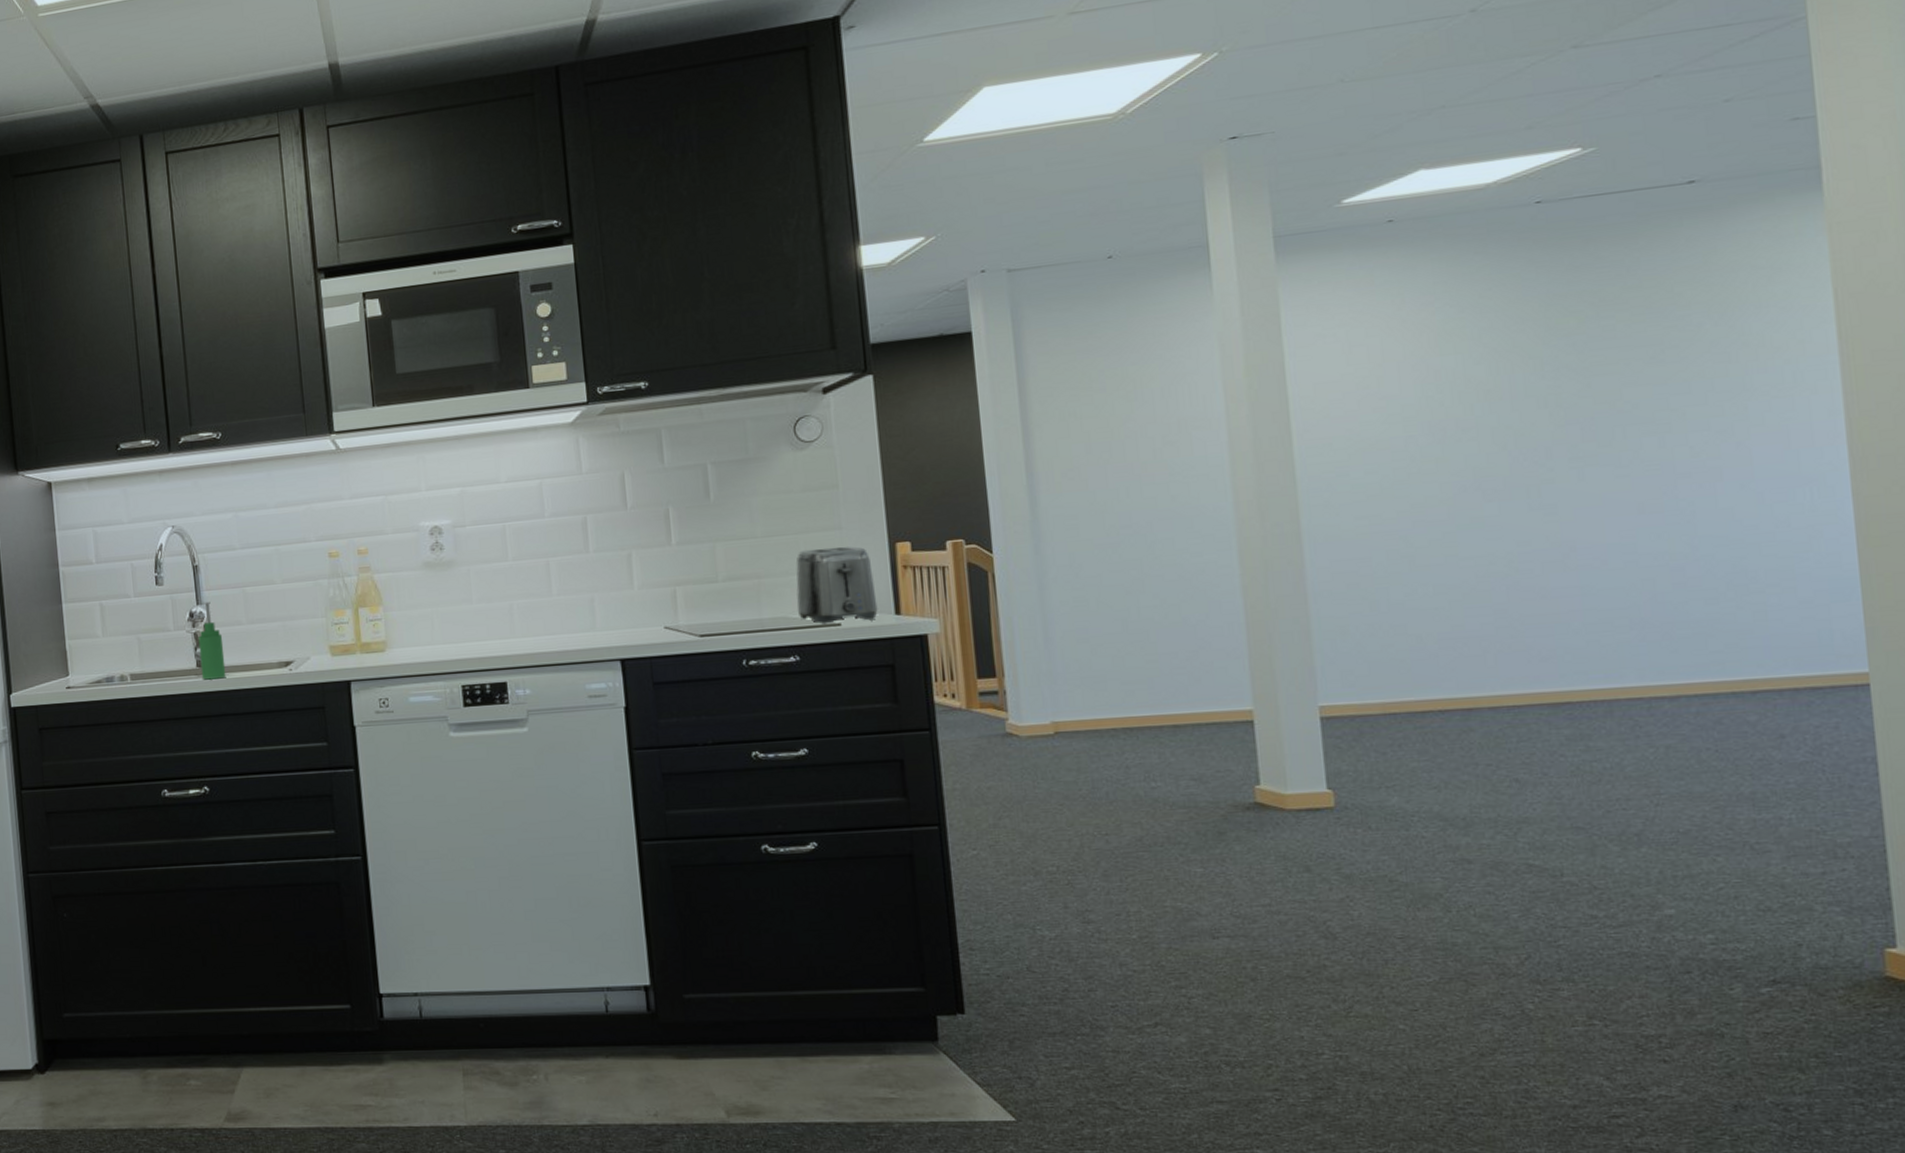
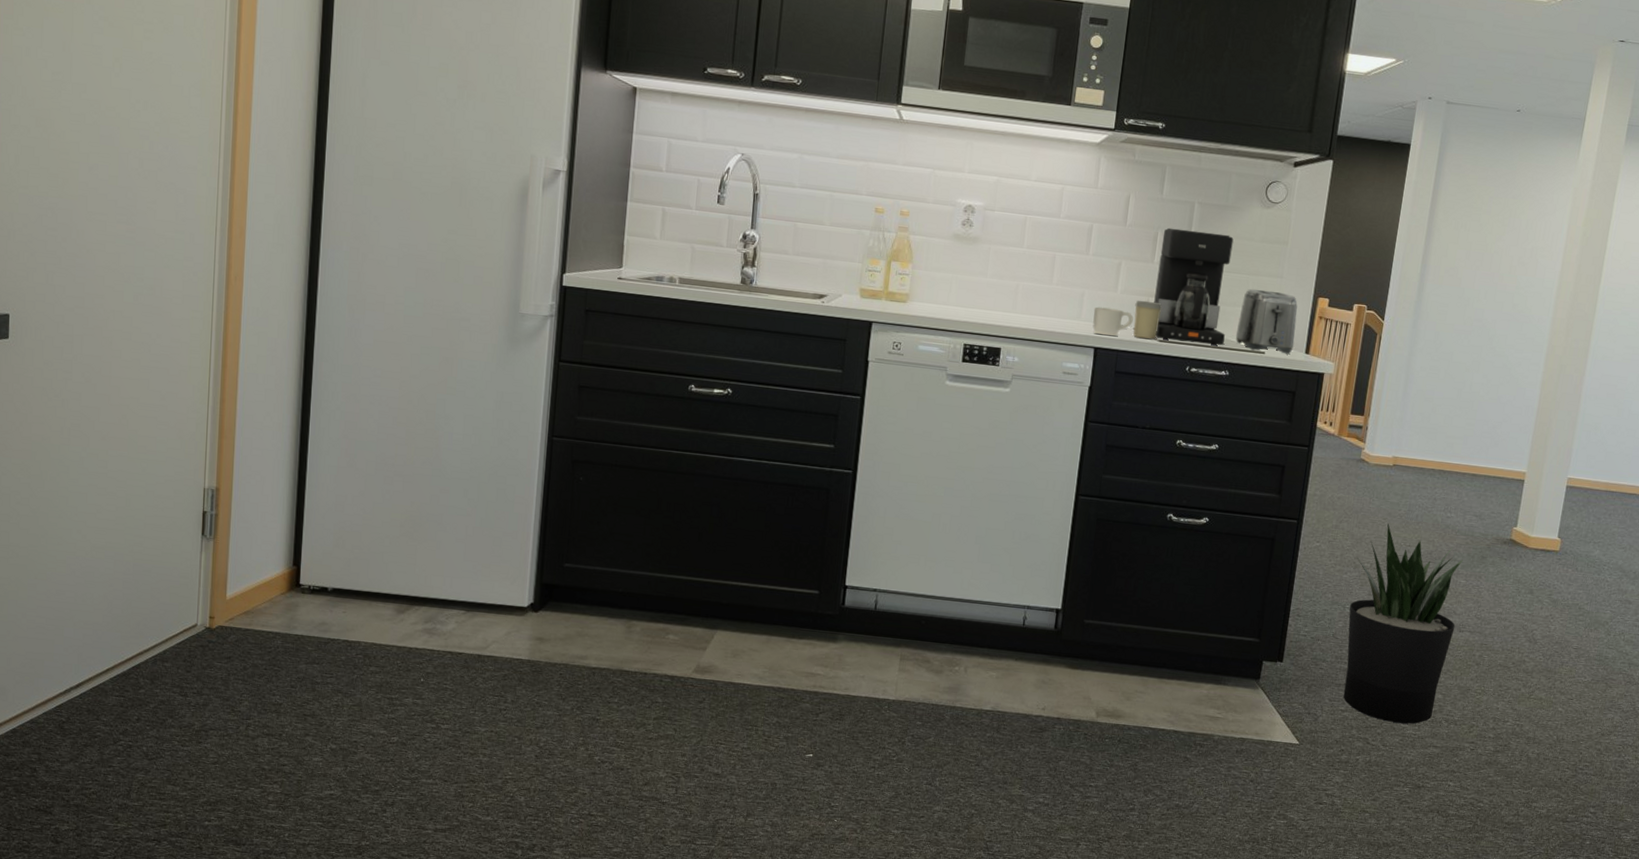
soap dispenser: present [198,601,226,680] -> none [743,227,769,298]
mug: none [609,608,662,644] -> present [1092,306,1133,337]
cup: none [659,590,696,638] -> present [1133,300,1163,339]
coffee maker: none [675,492,784,633] -> present [1154,227,1234,345]
planter: none [1036,810,1205,1076] -> present [1343,523,1463,724]

